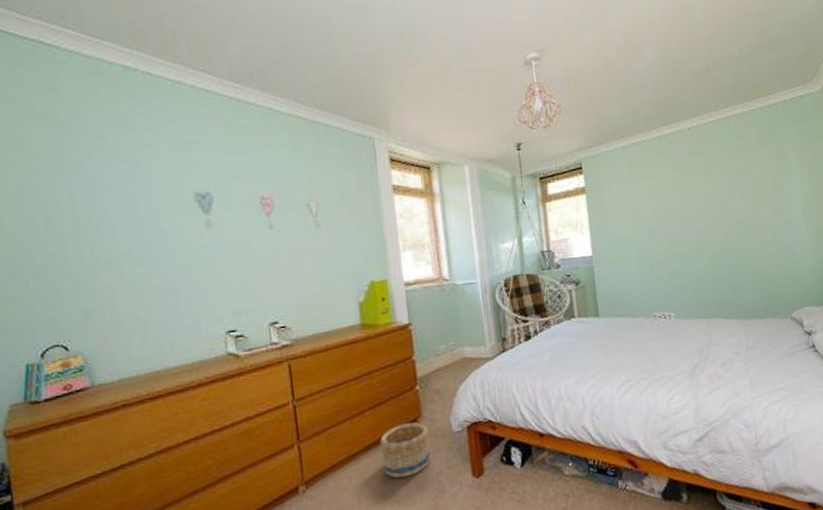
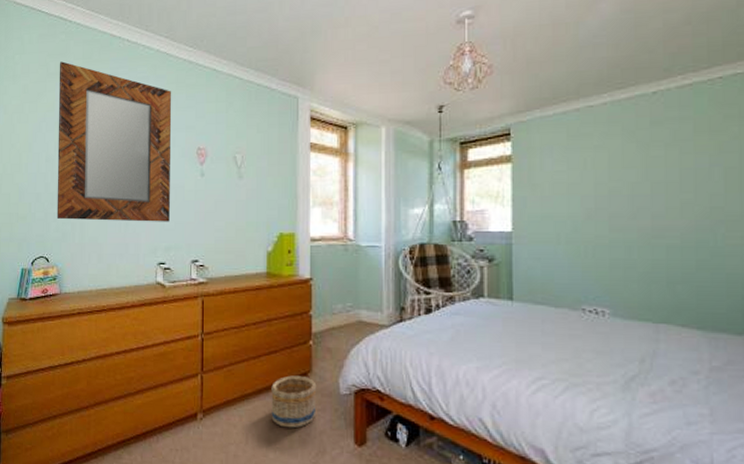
home mirror: none [47,98,236,296] -> present [56,61,172,222]

